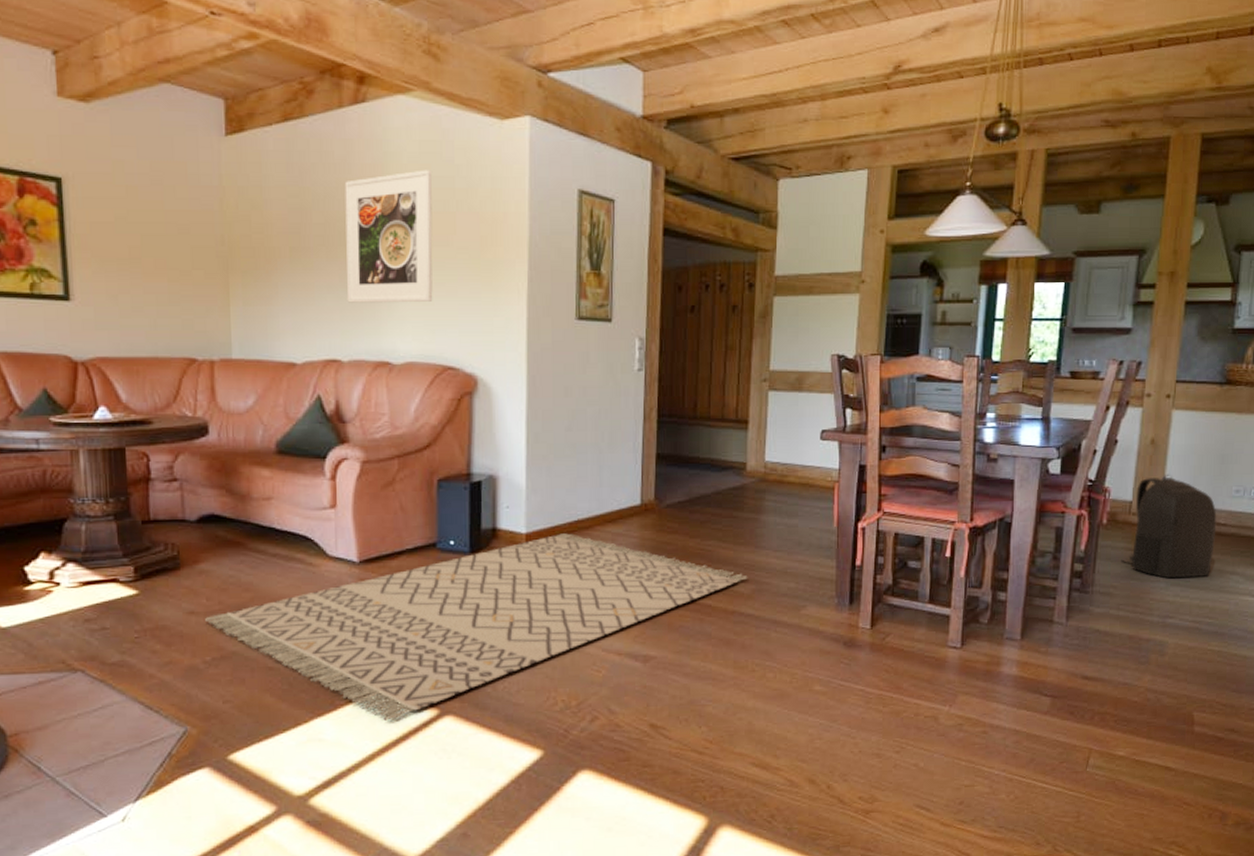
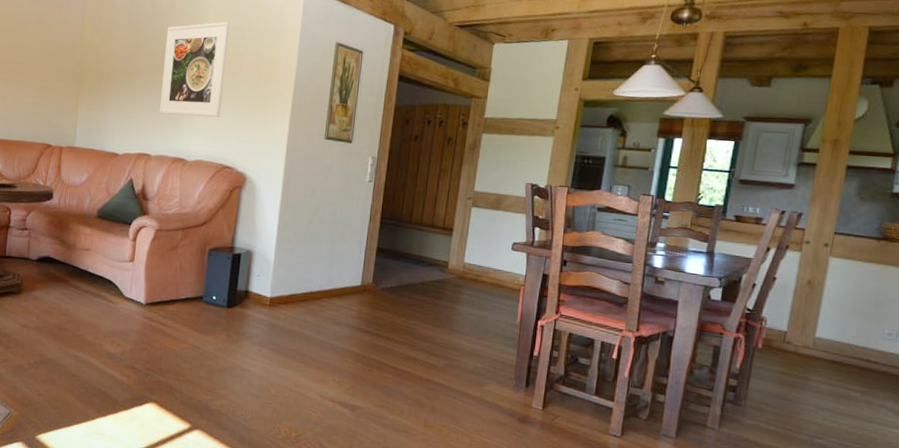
rug: present [205,533,748,721] -> none [33,301,442,427]
backpack: present [1121,474,1217,579] -> none [773,311,869,406]

